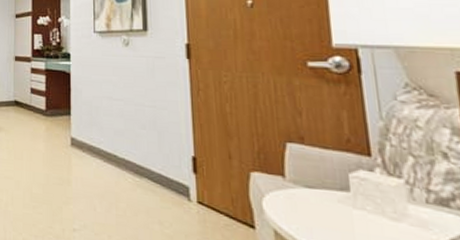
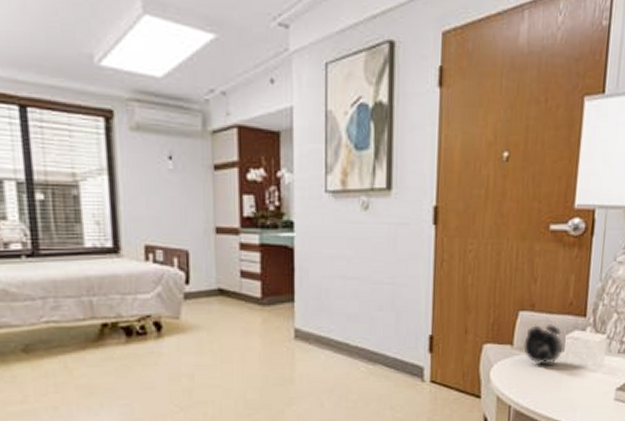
alarm clock: none [297,153,349,205] -> present [524,319,564,365]

